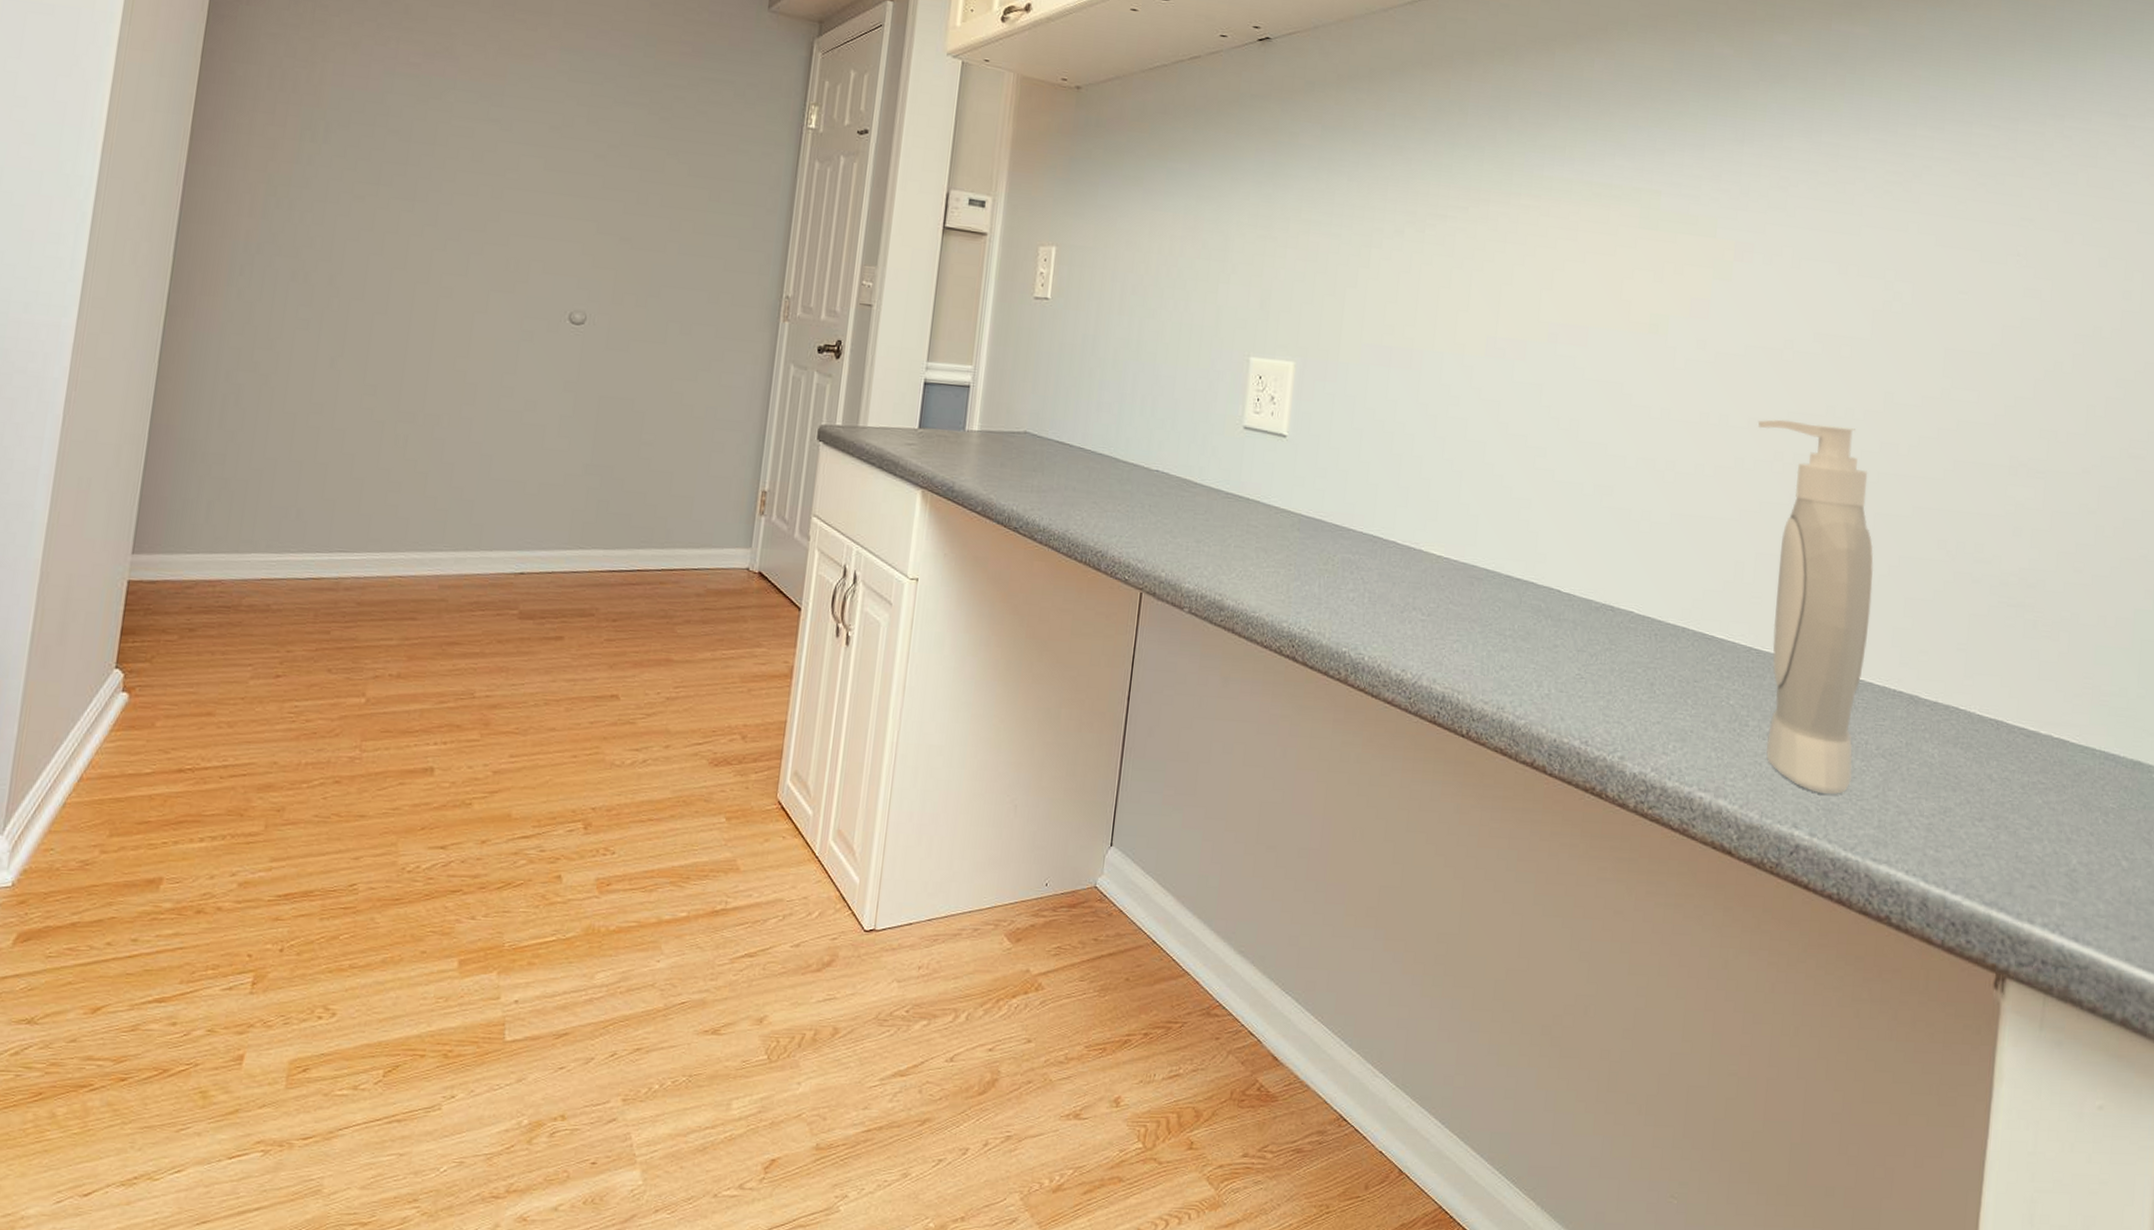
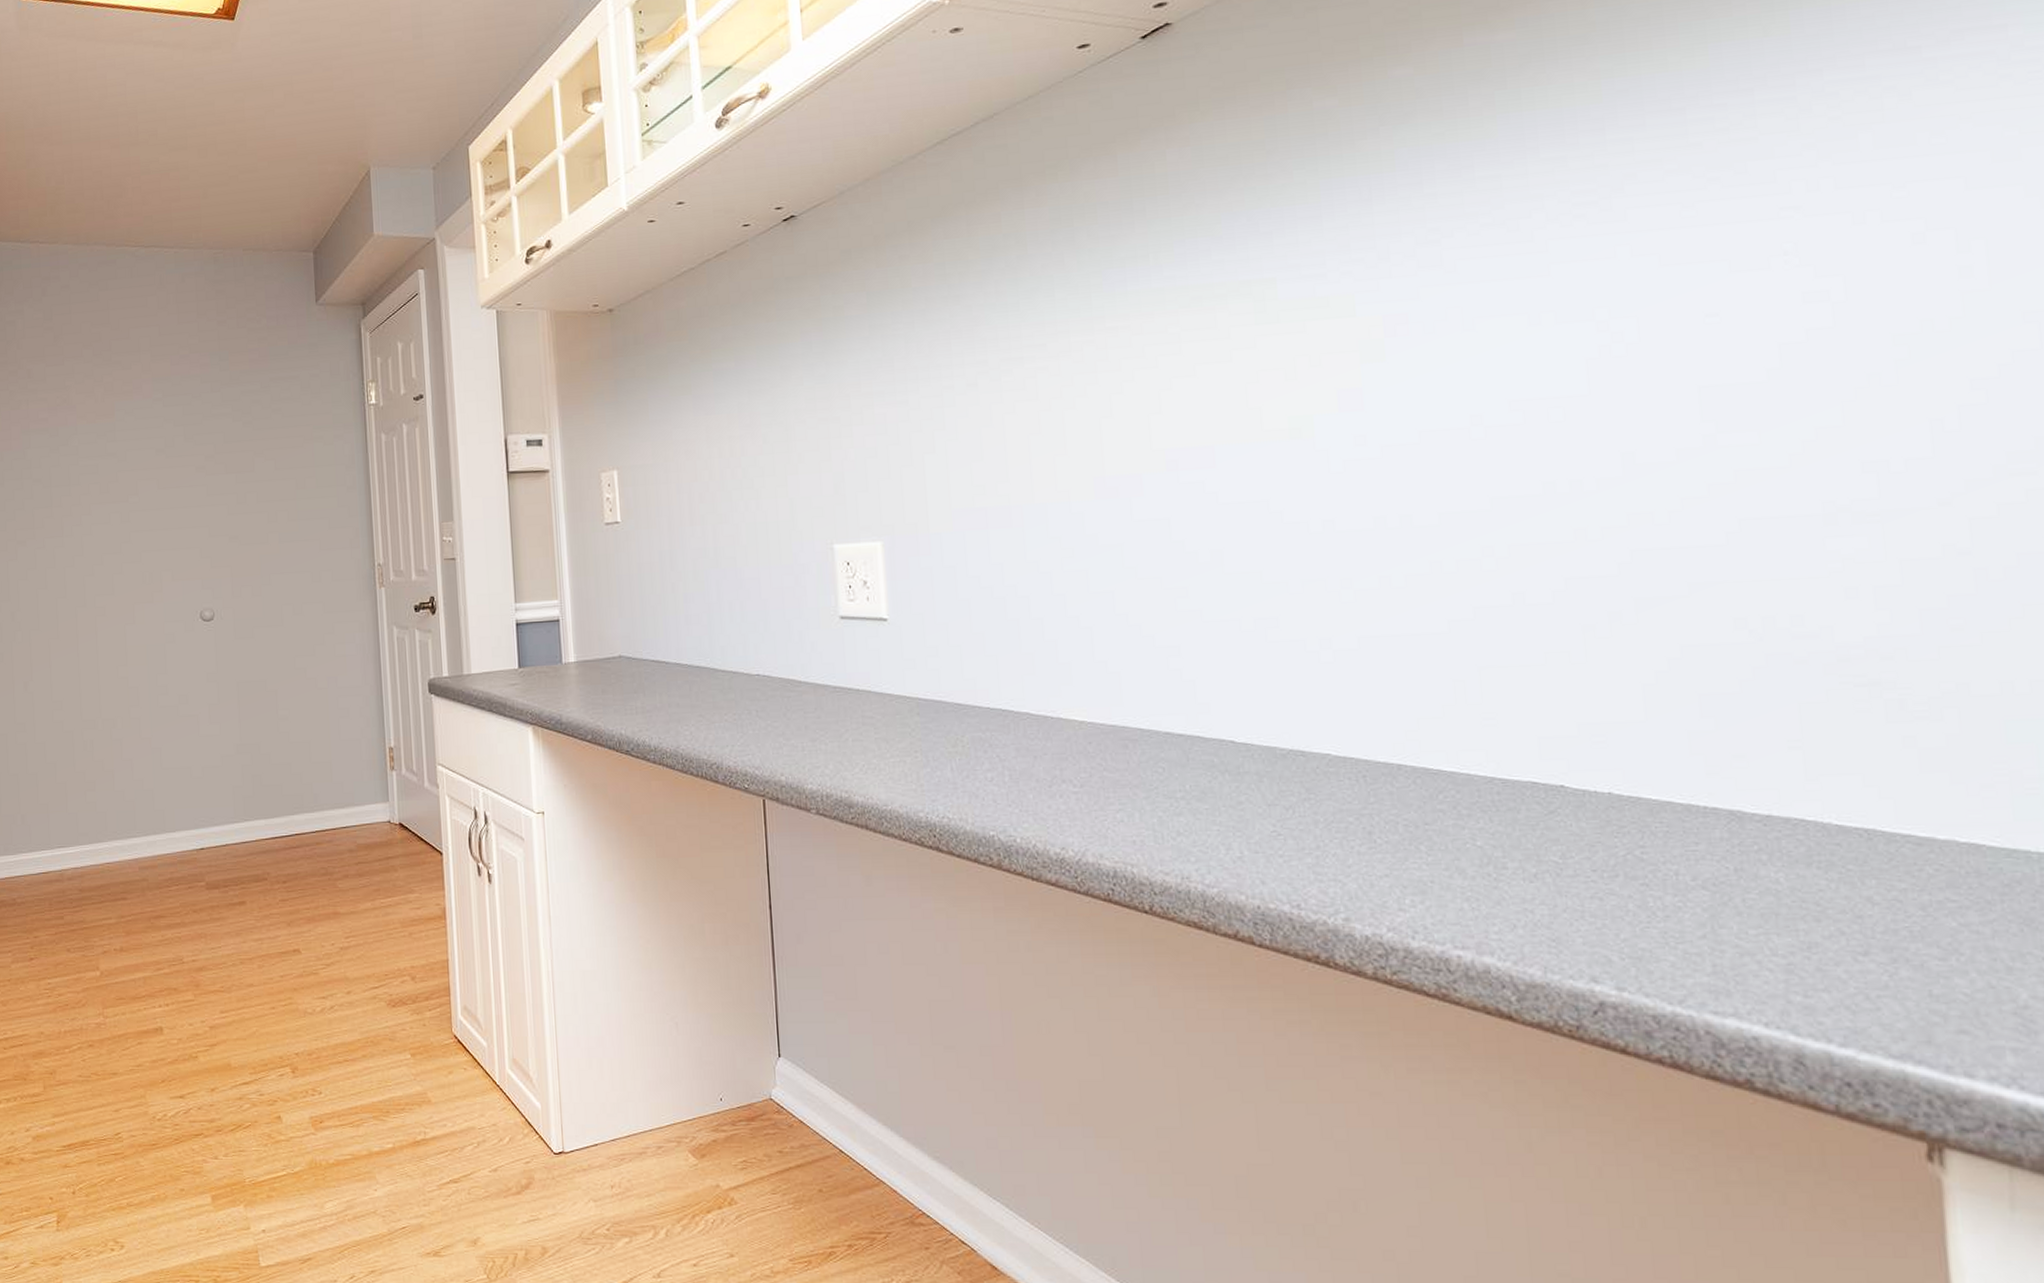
soap bottle: present [1758,419,1874,795] -> none [1453,503,1664,940]

